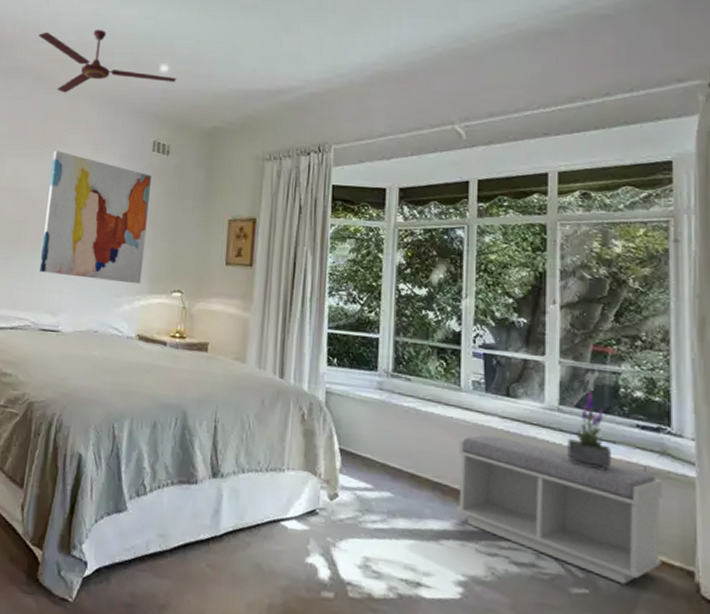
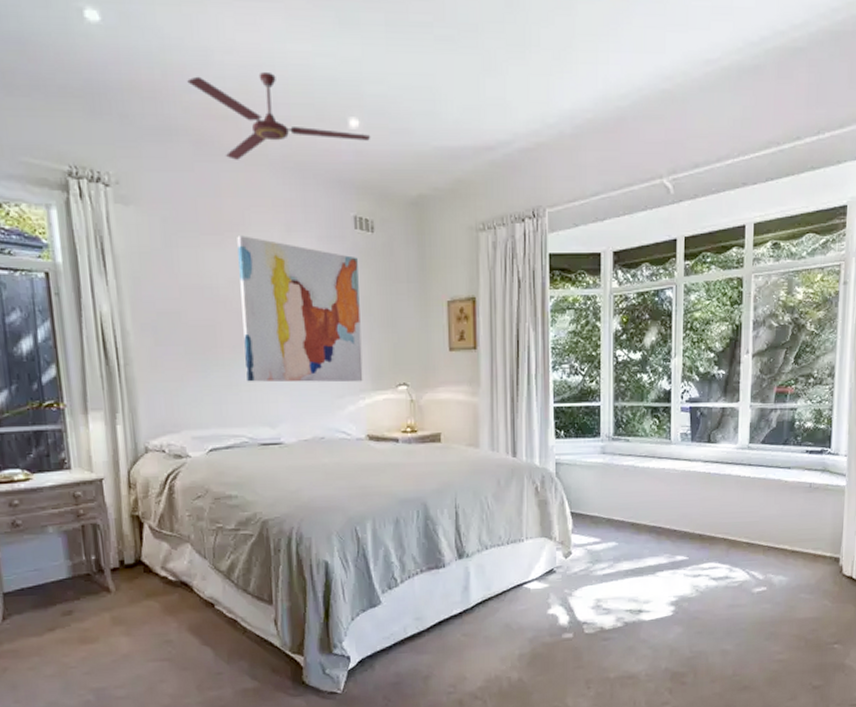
bench: present [457,434,663,585] -> none [669,478,822,578]
potted plant: present [567,390,611,470] -> none [754,427,787,492]

